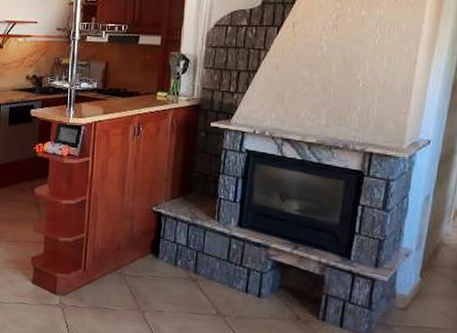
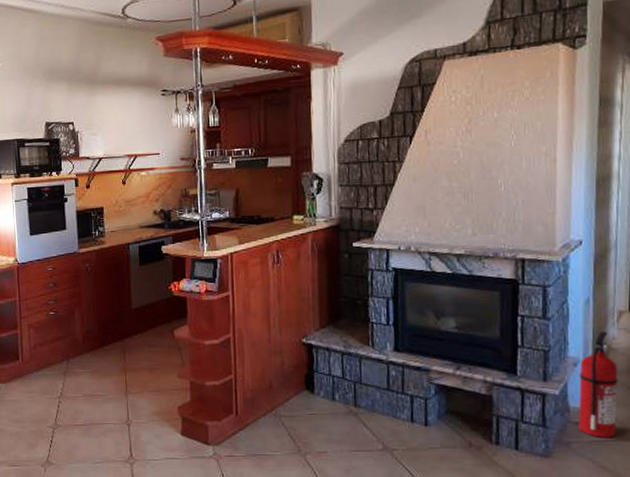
fire extinguisher: none [402,227,448,325] -> present [578,331,618,437]

